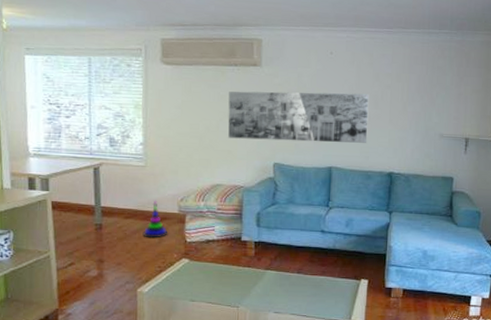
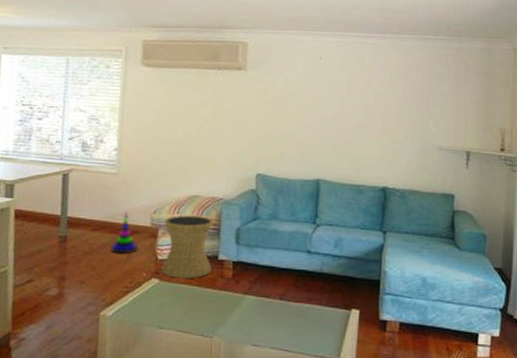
side table: none [189,202,236,258] -> present [160,215,214,279]
wall art: present [228,91,369,143] -> none [208,95,361,154]

